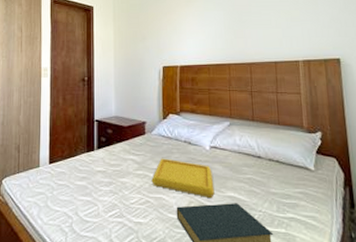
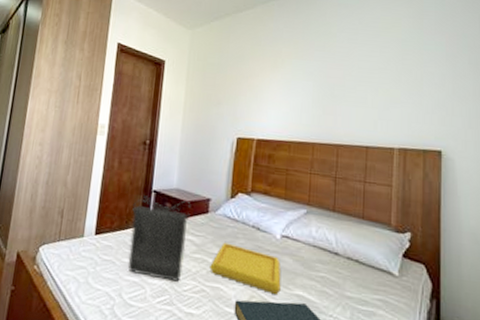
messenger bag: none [79,125,130,198] -> present [127,196,191,282]

